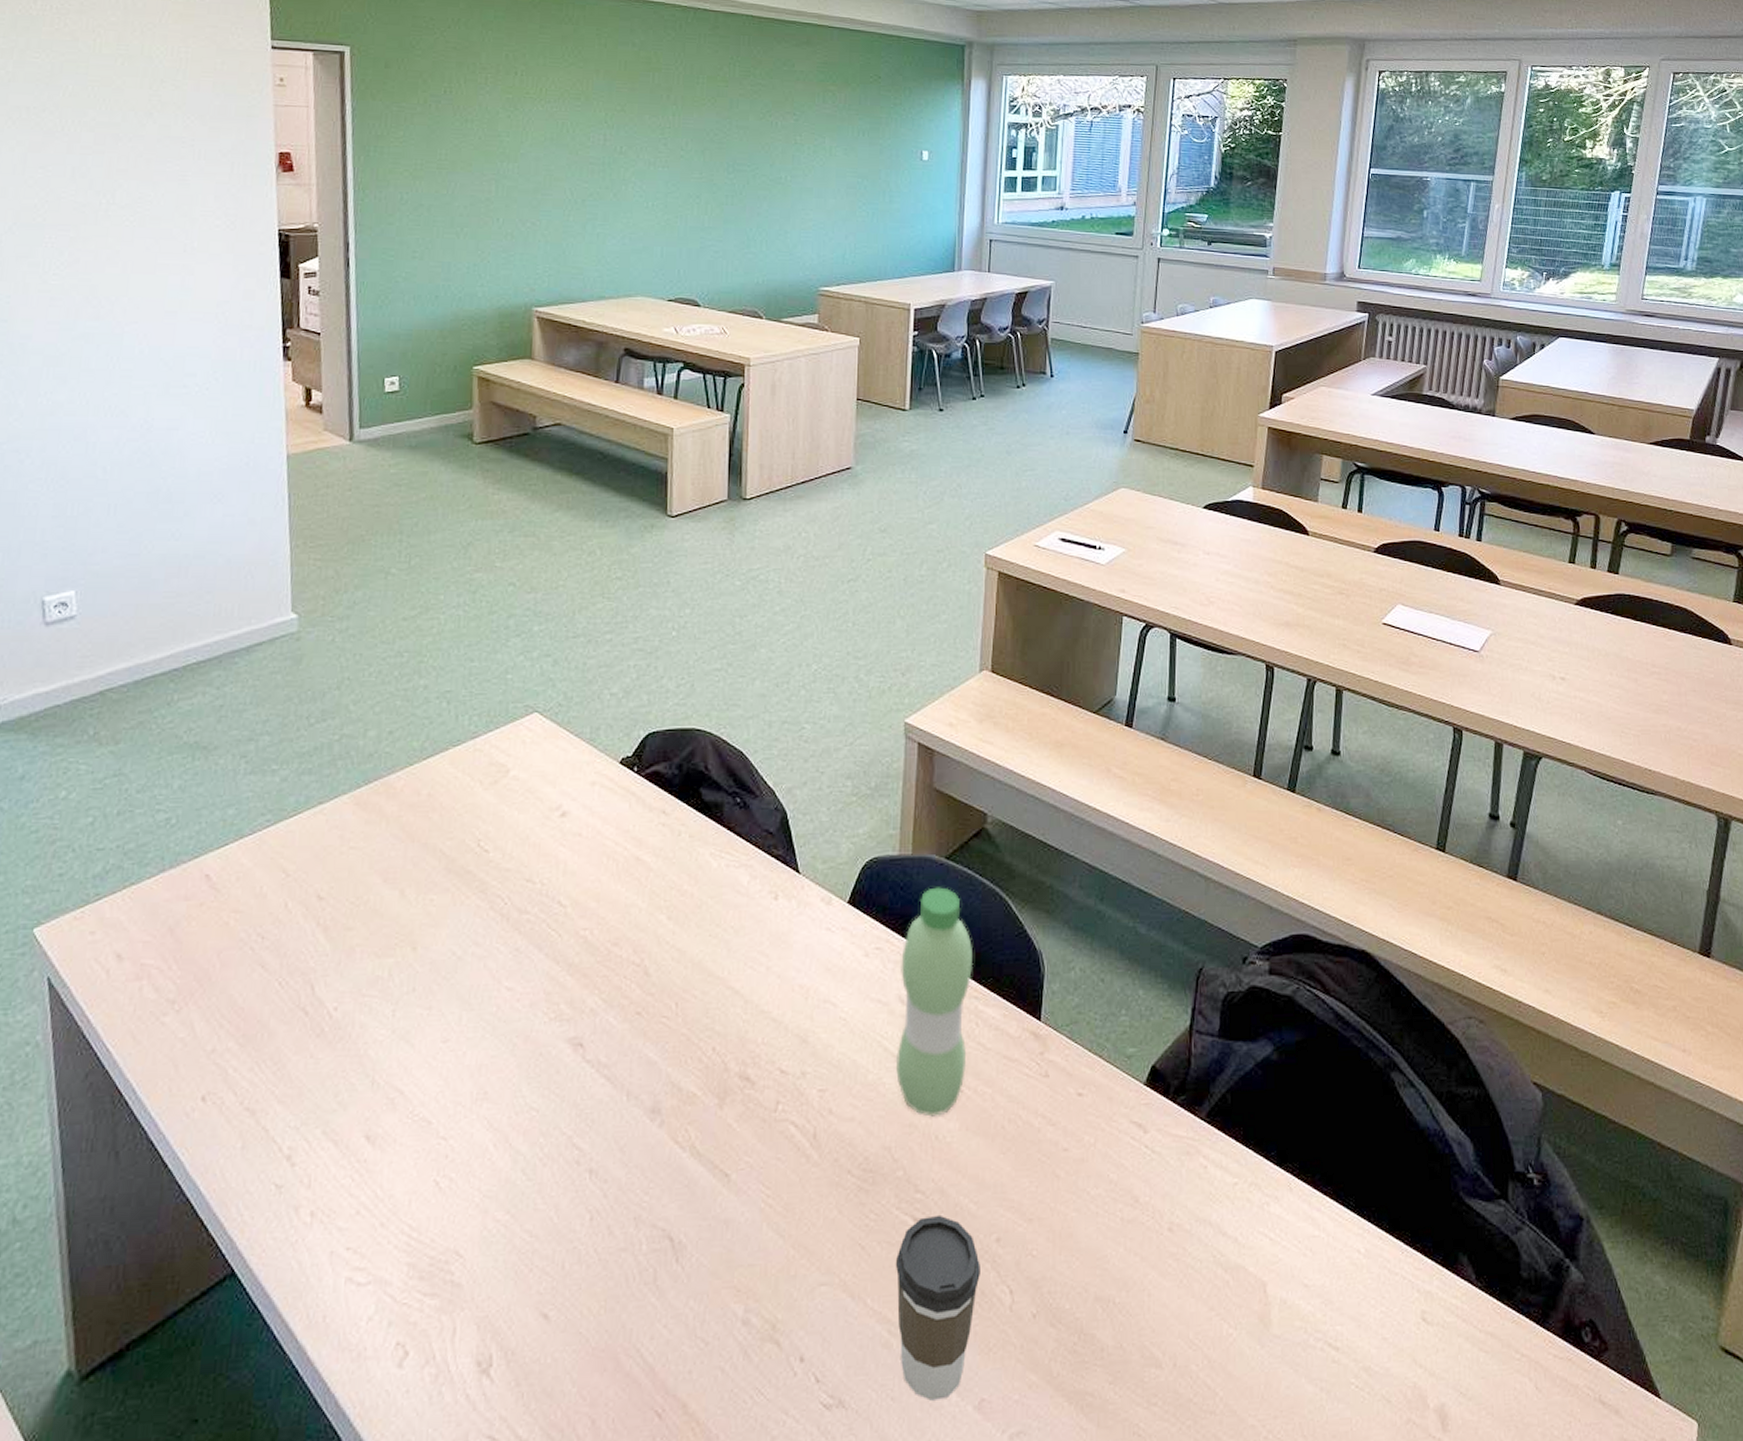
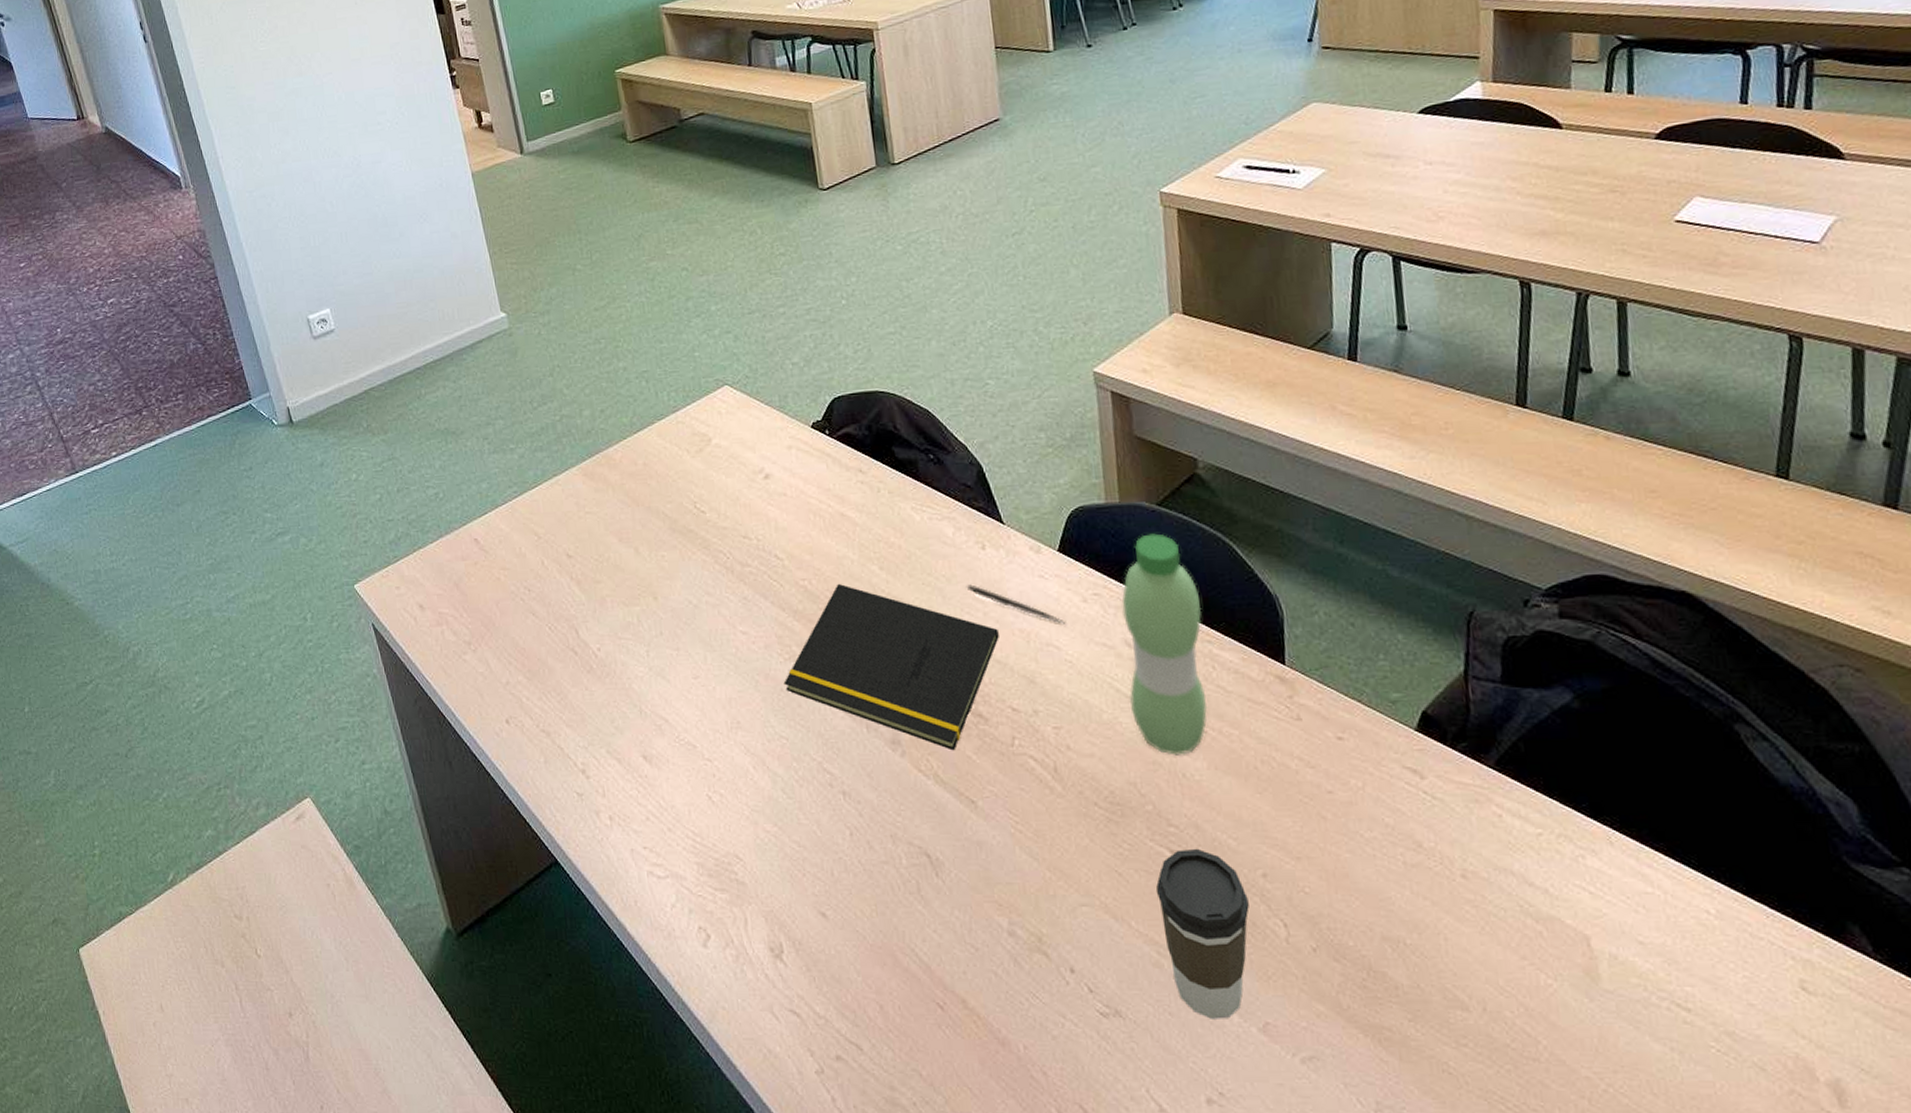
notepad: none [544,933,779,1119] -> present [783,583,999,751]
pen: none [753,937,846,980] -> present [966,584,1066,624]

